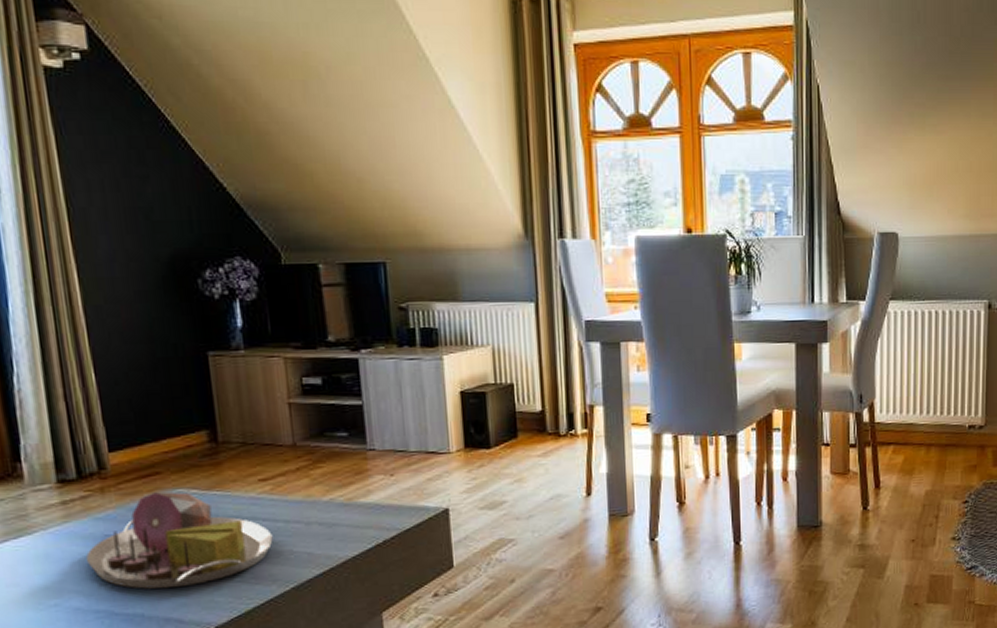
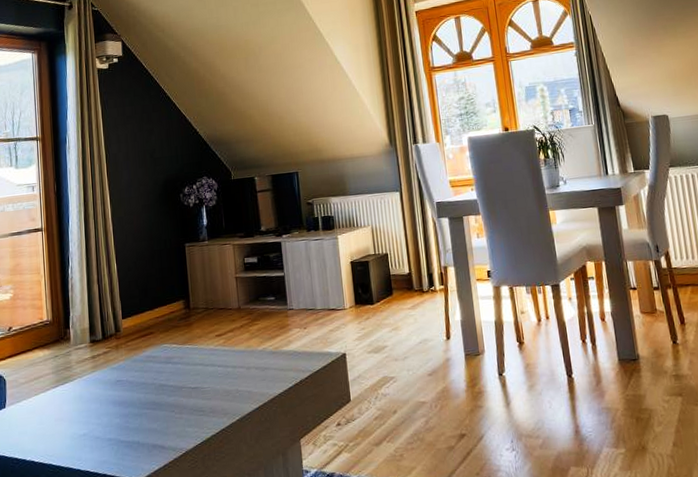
serving tray: present [86,492,273,589] -> none [105,347,225,422]

